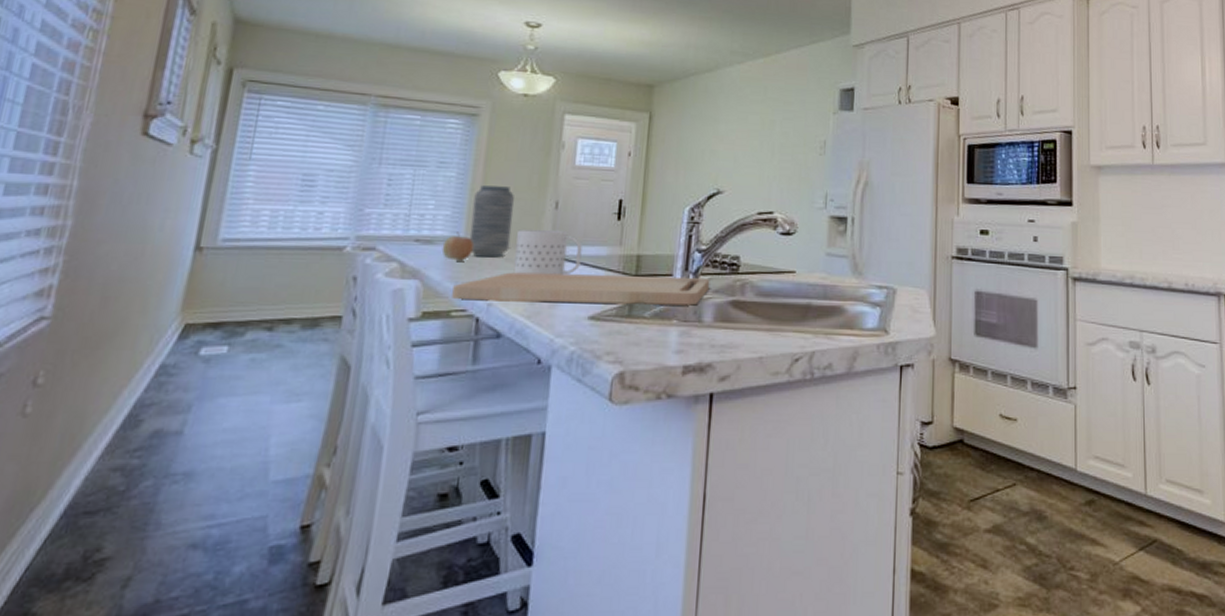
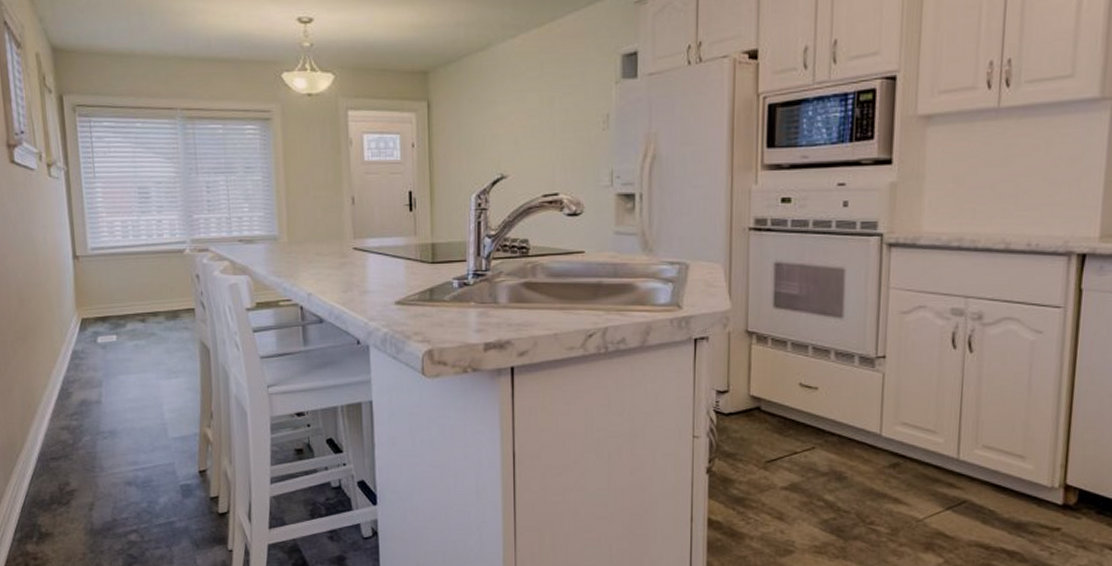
fruit: present [441,231,475,261] -> none [261,231,289,257]
cutting board: present [452,272,710,306] -> none [277,261,502,291]
vase: present [469,185,515,258] -> none [280,186,318,253]
mug: present [513,229,582,275] -> none [322,224,382,266]

